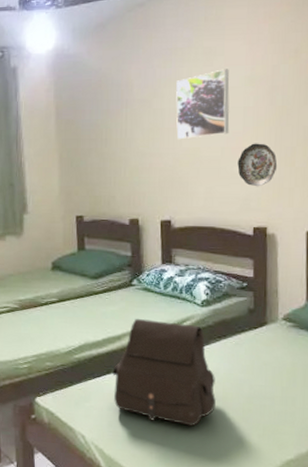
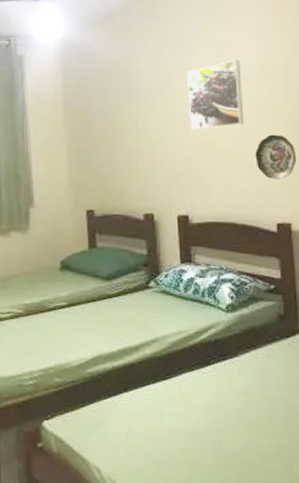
satchel: present [112,318,216,426] -> none [130,325,249,456]

